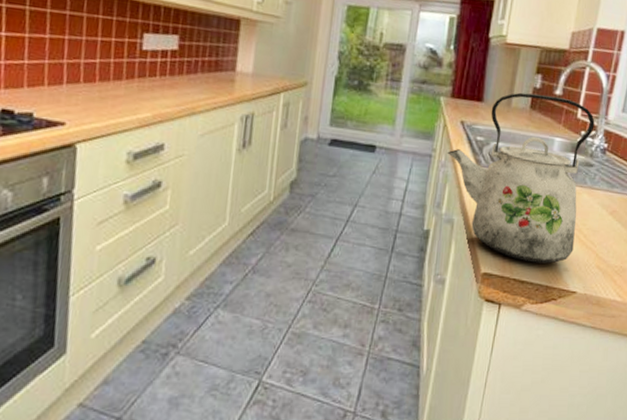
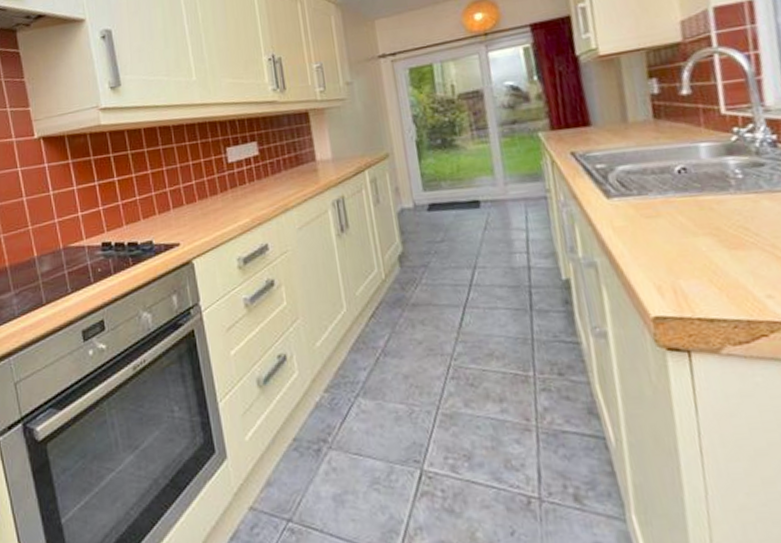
kettle: present [447,92,595,264] -> none [564,95,772,296]

